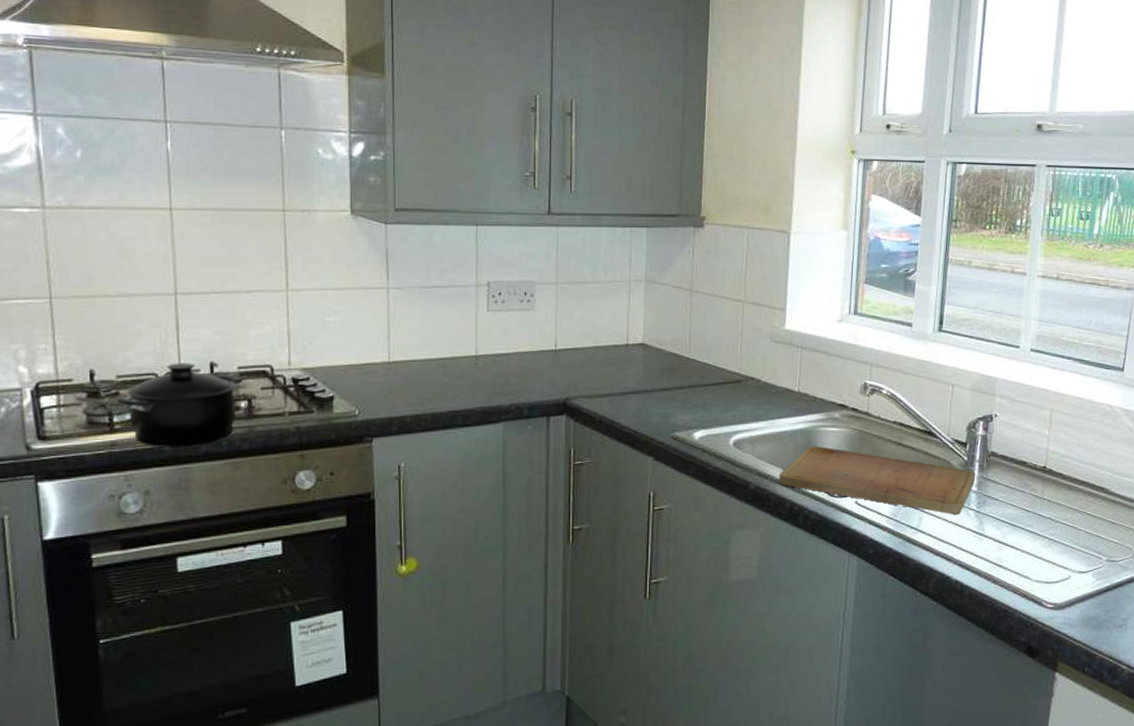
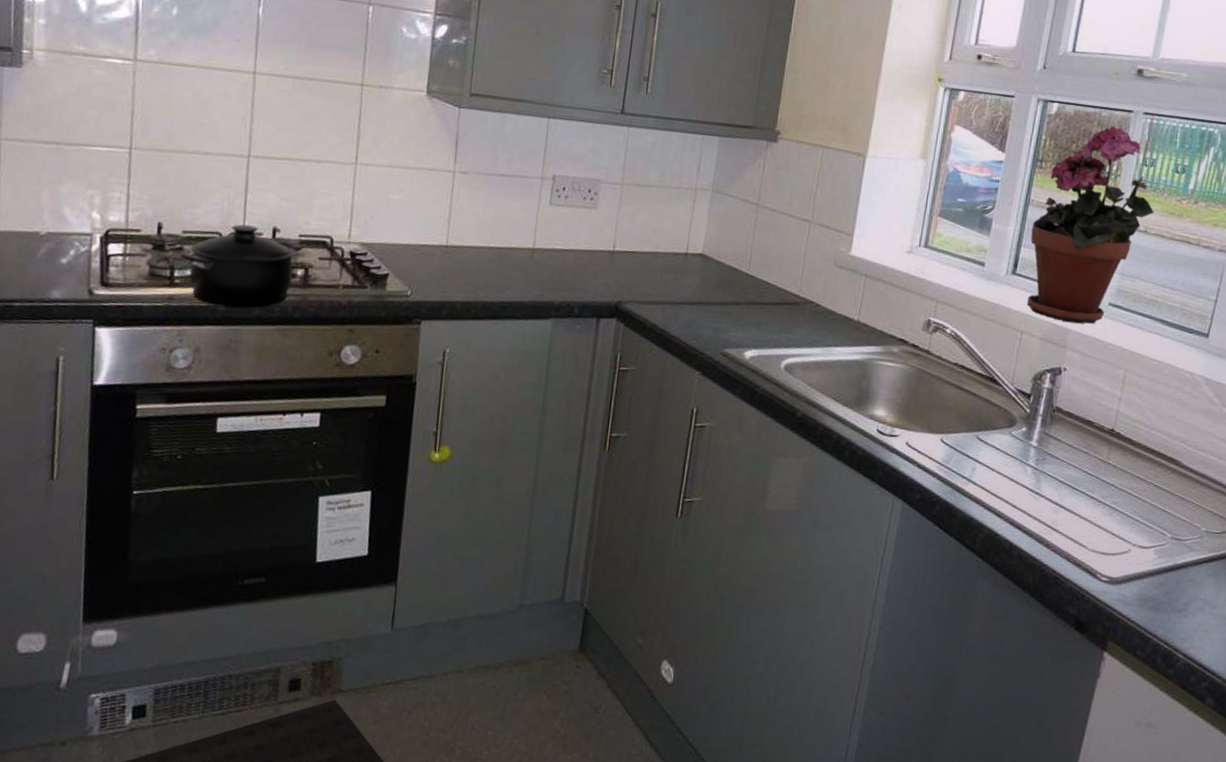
cutting board: present [779,446,976,515] -> none [828,379,1038,470]
potted plant: none [953,181,1065,370] -> present [1027,125,1155,324]

